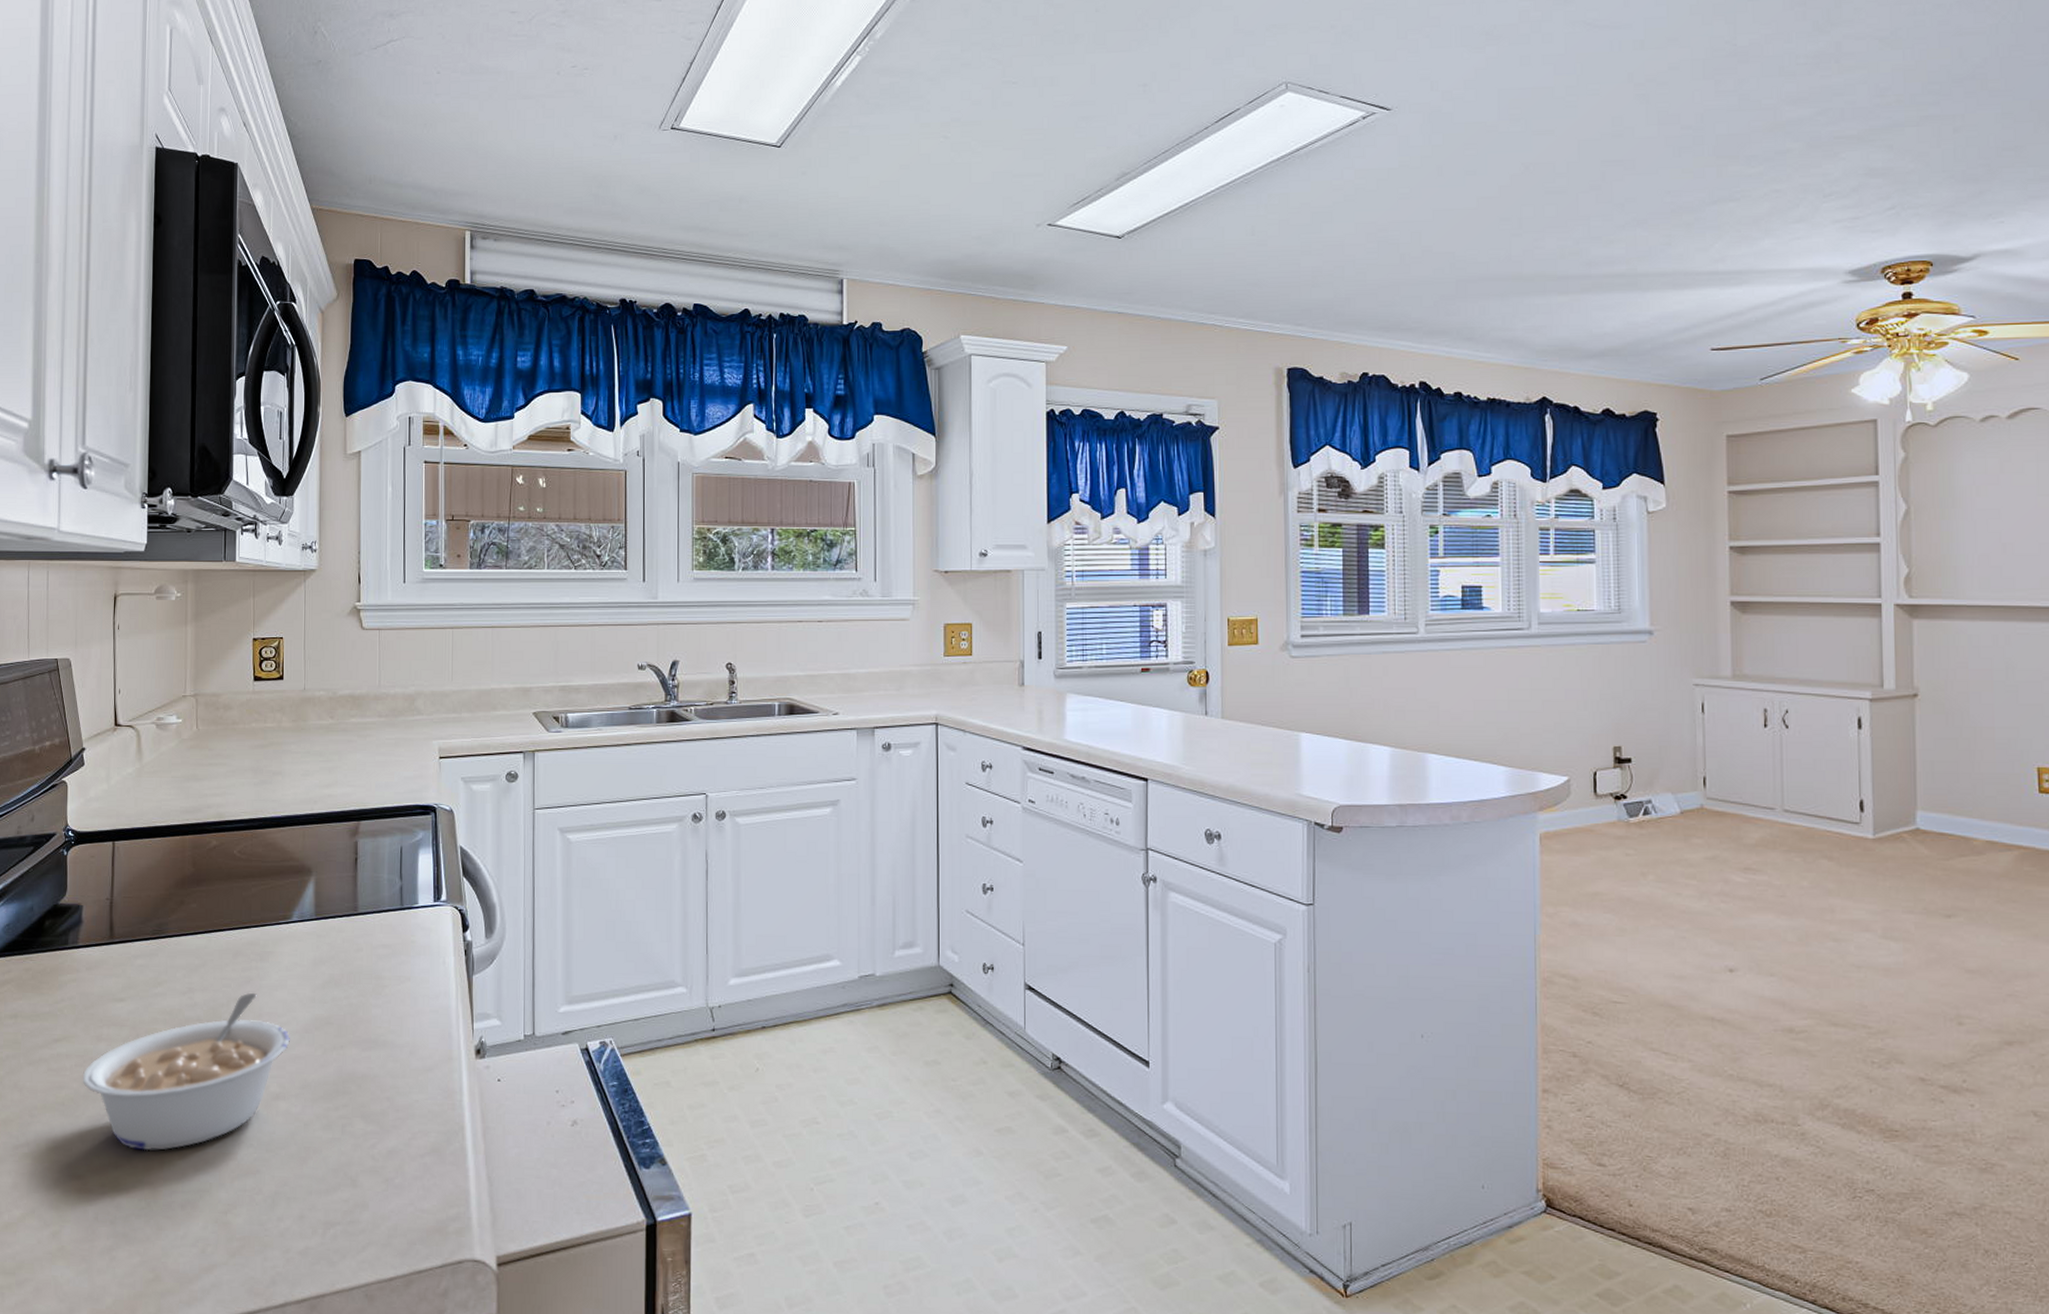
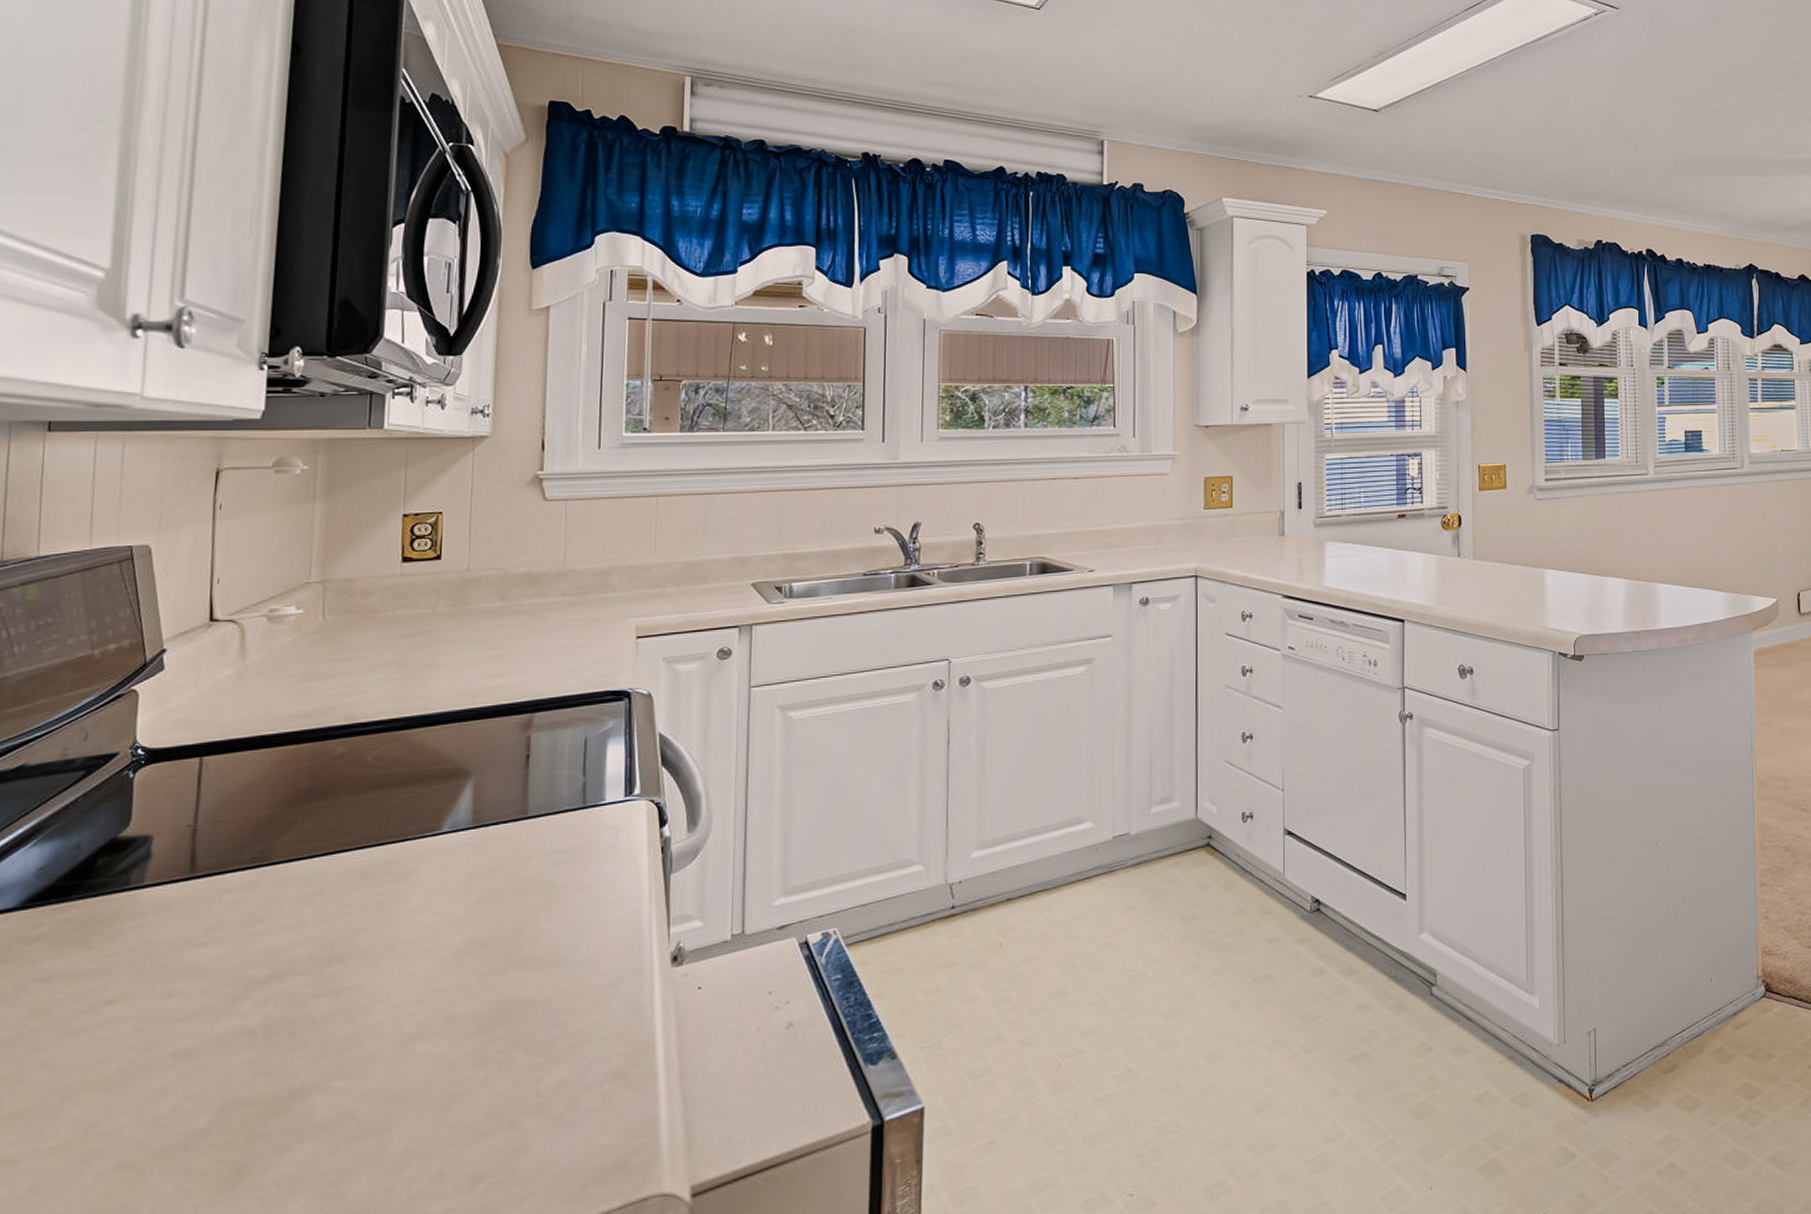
legume: present [83,992,290,1151] -> none [143,919,434,1124]

